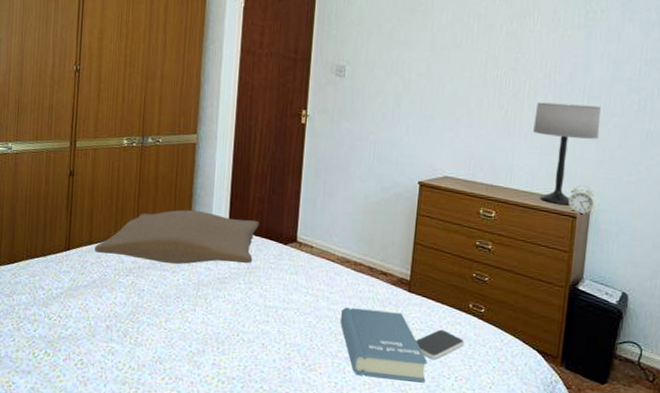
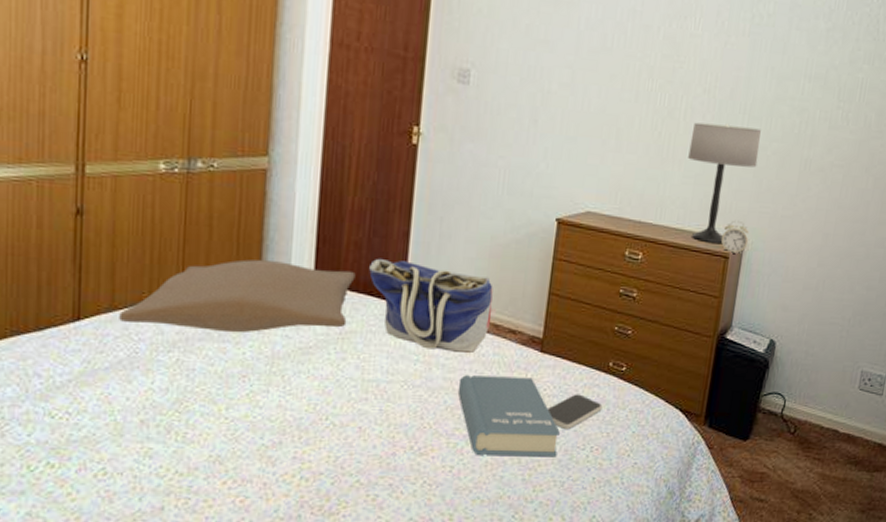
tote bag: none [270,211,368,289] -> present [369,258,494,353]

